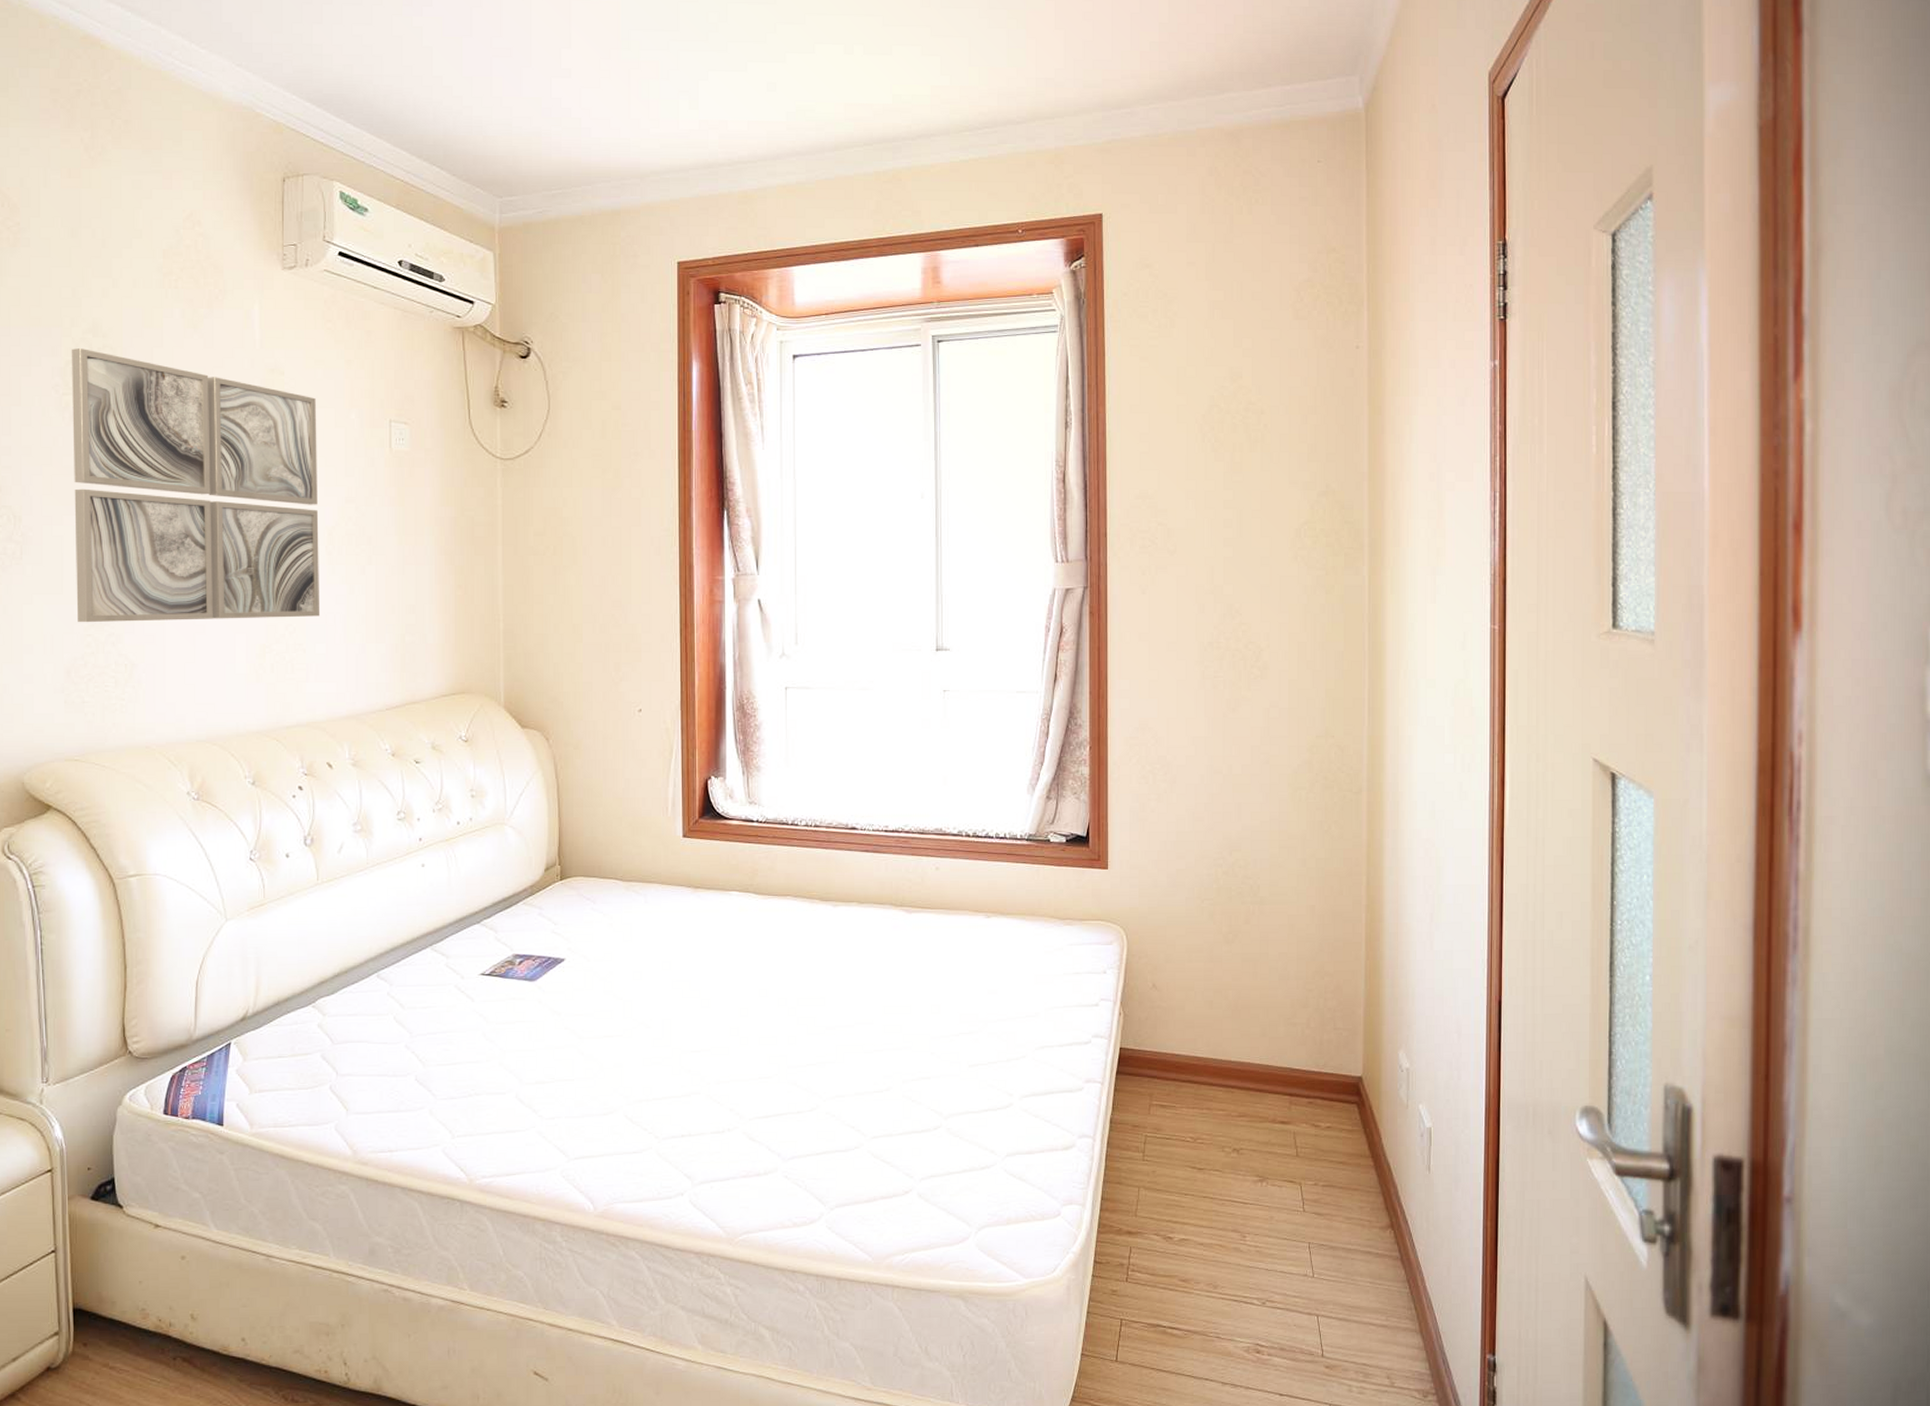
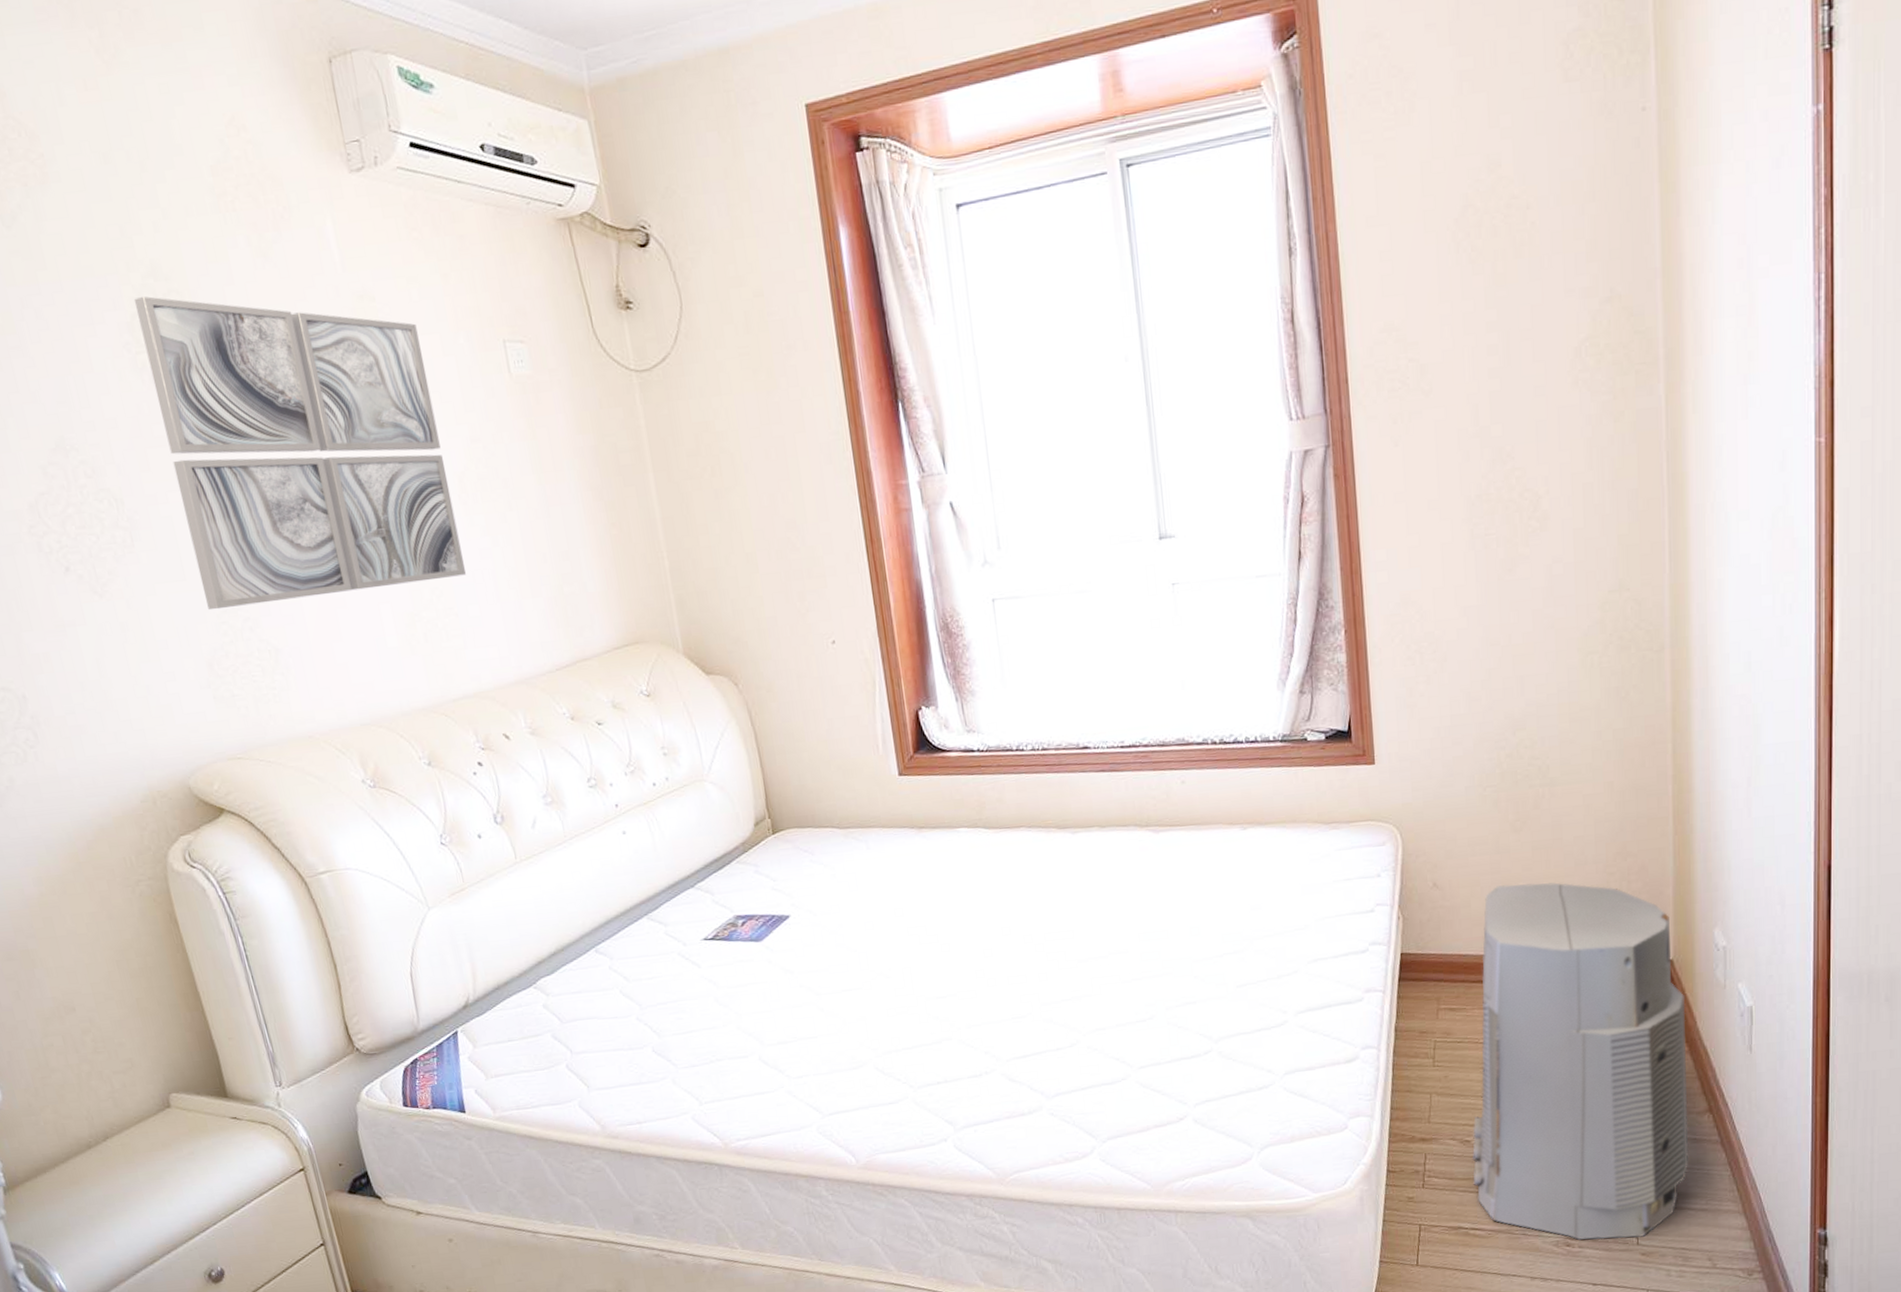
air purifier: none [1173,992,1372,1349] -> present [1472,882,1689,1241]

